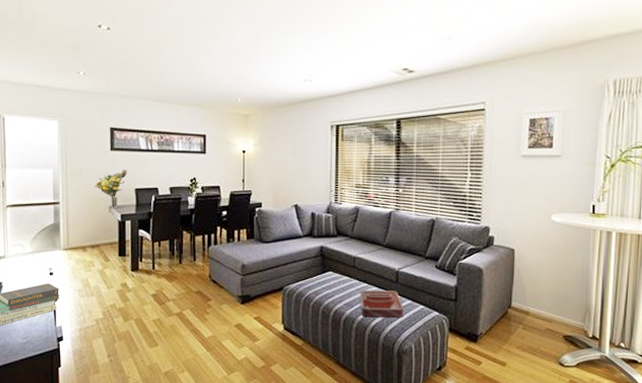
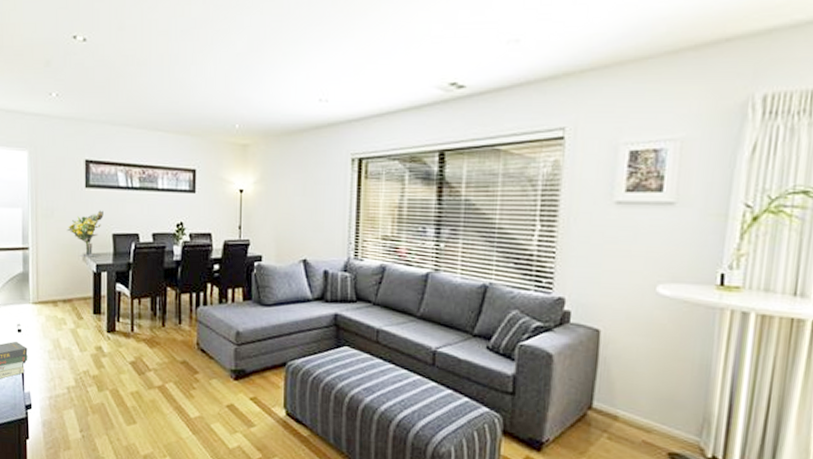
decorative tray: present [359,290,403,319] -> none [383,372,441,413]

